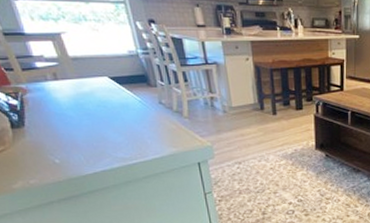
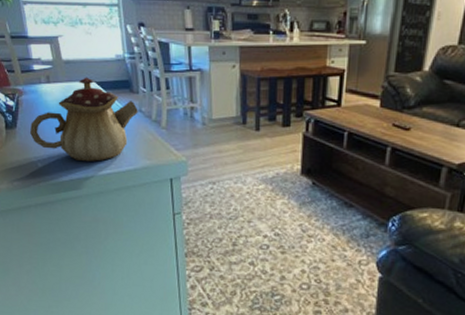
teapot: none [41,73,158,154] -> present [30,77,138,161]

